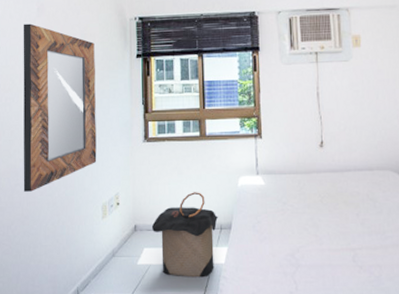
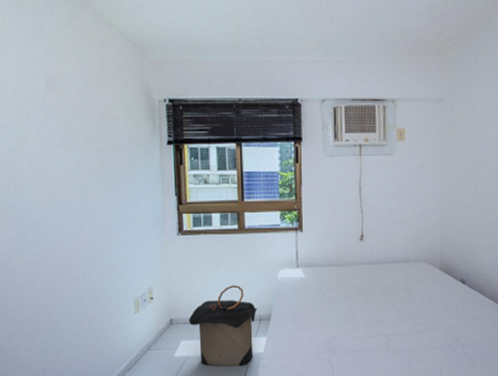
home mirror: present [23,23,97,192] -> none [29,100,126,288]

